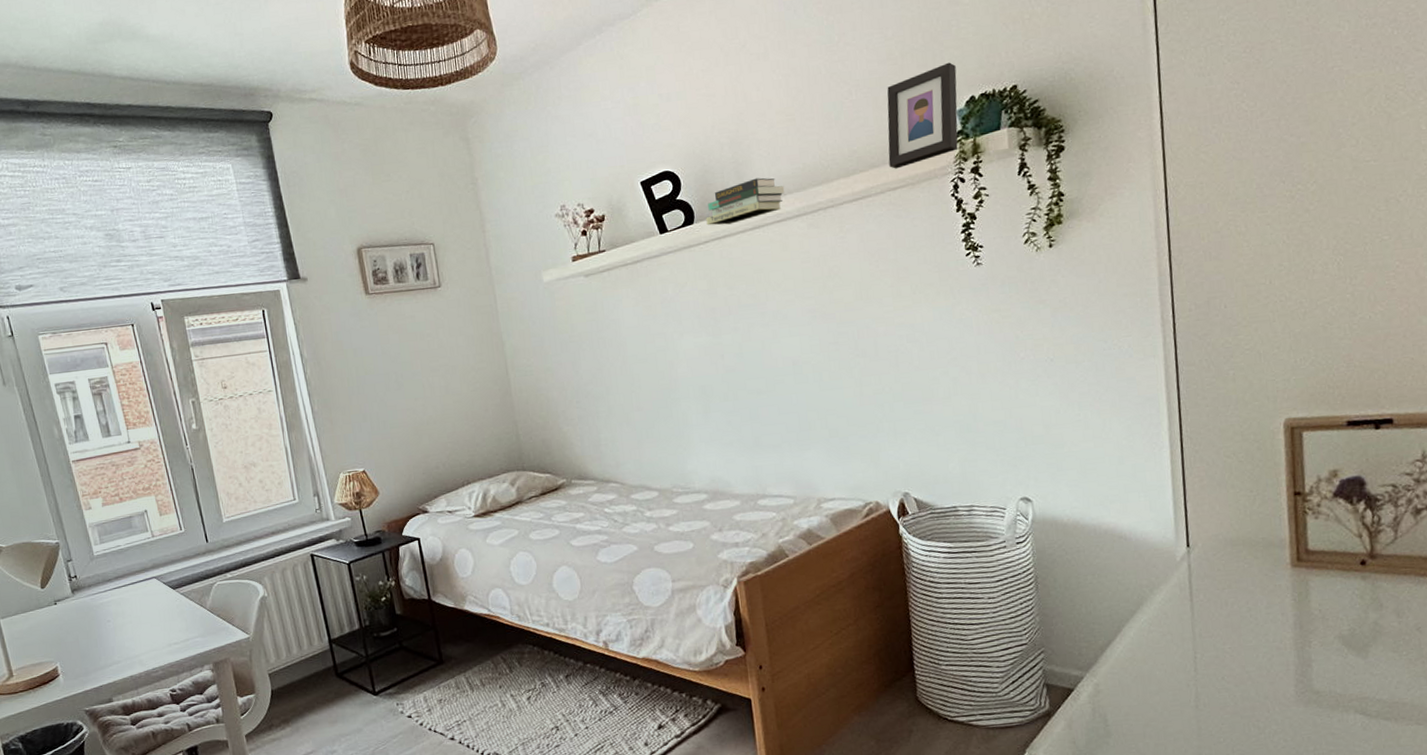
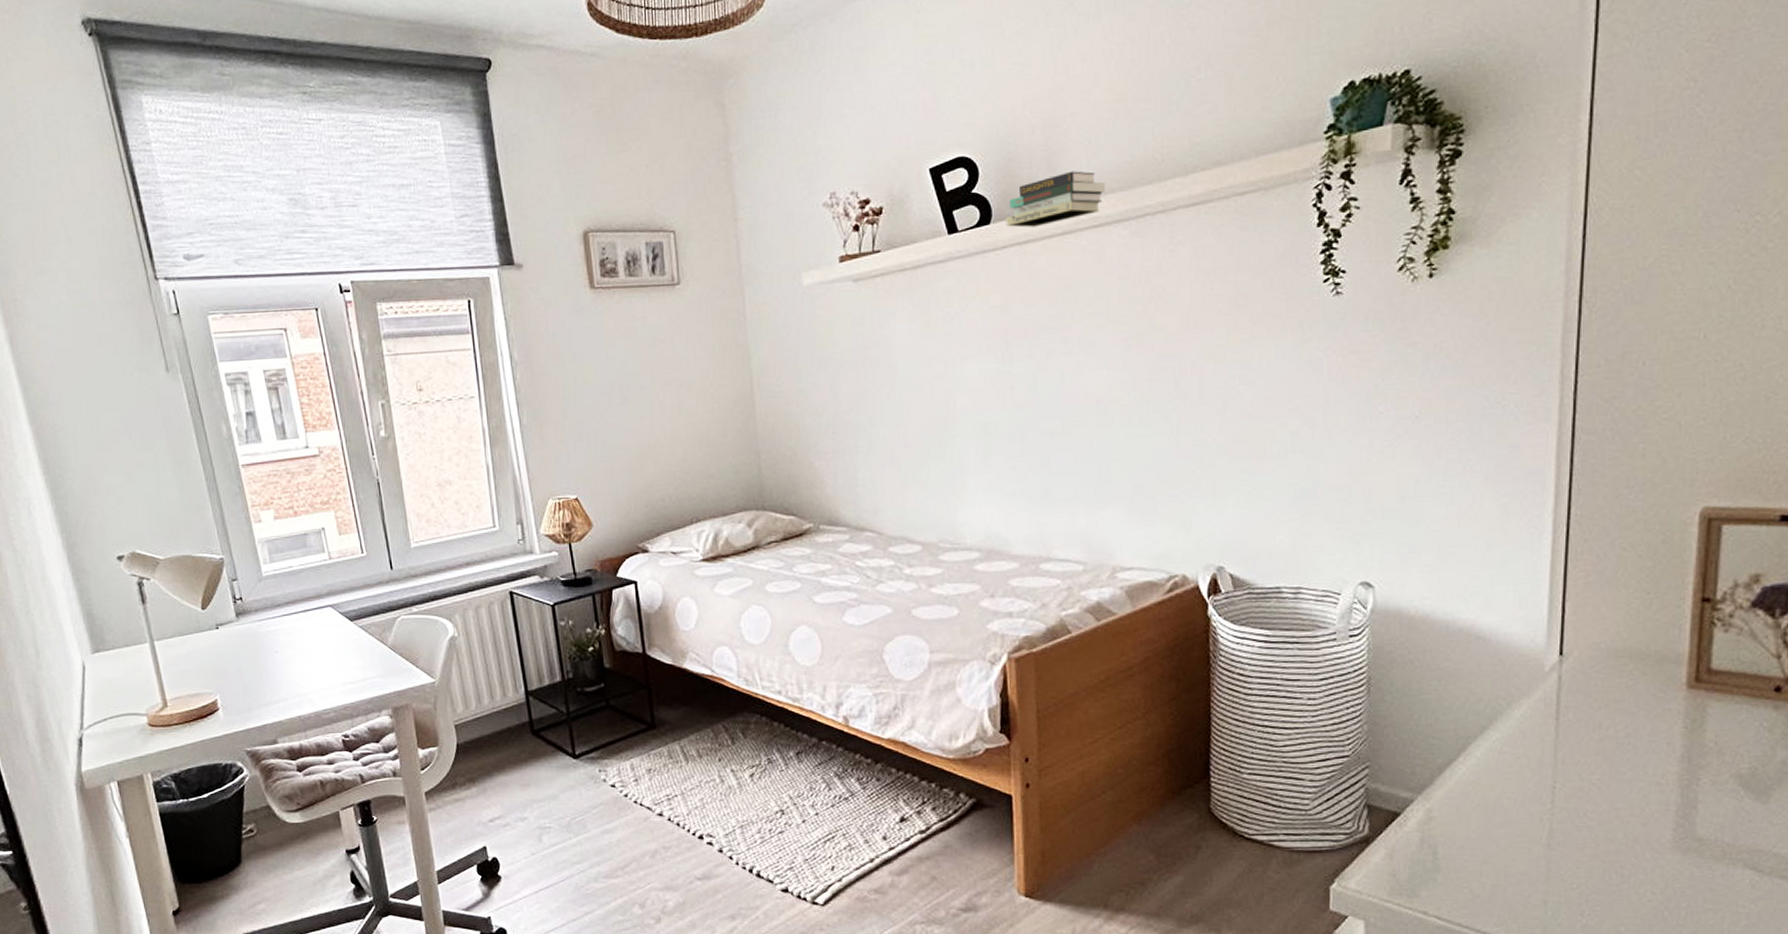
picture frame: present [887,62,958,169] -> none [1238,36,1335,169]

